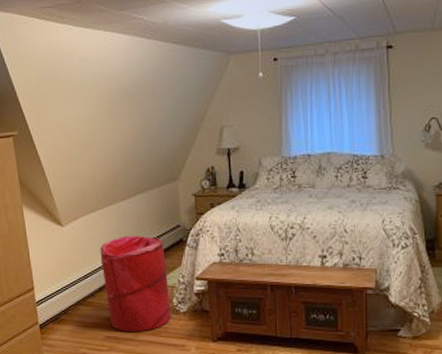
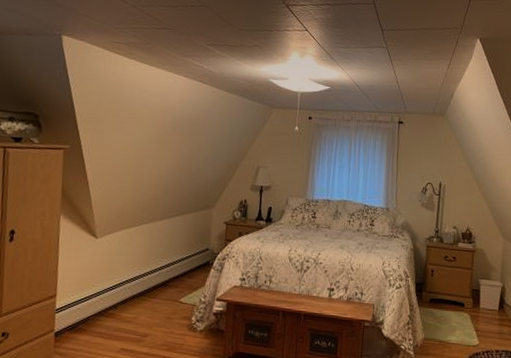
laundry hamper: present [99,235,171,332] -> none [128,253,191,347]

